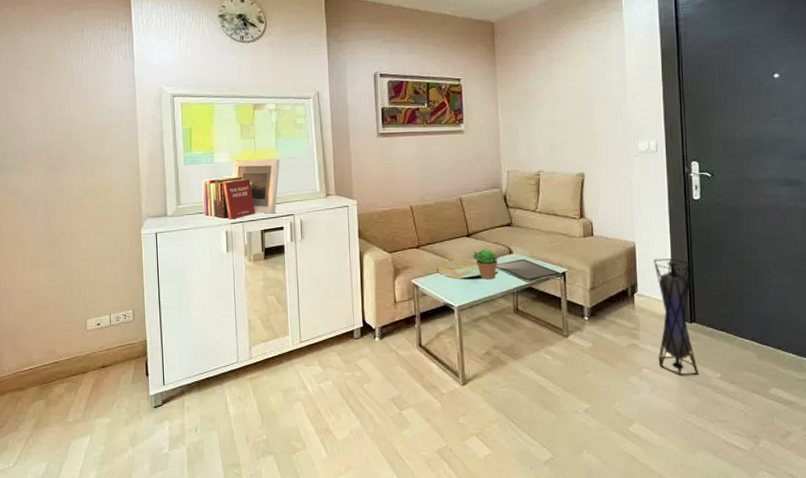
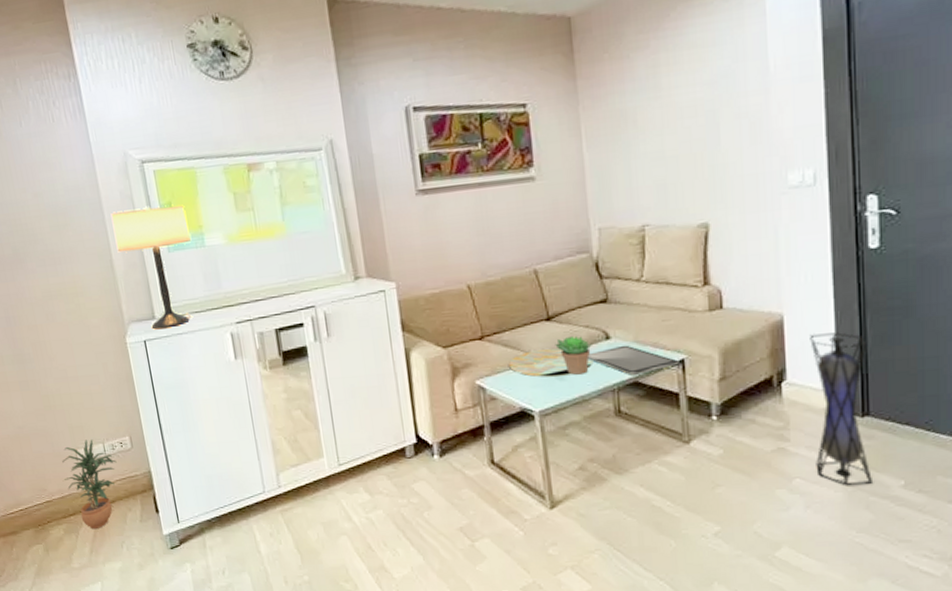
potted plant: none [72,311,119,388] -> present [62,439,117,529]
table lamp: none [144,130,203,225] -> present [112,205,192,330]
books: present [202,176,255,219] -> none [193,261,265,318]
picture frame: present [233,159,280,214] -> none [231,235,292,308]

